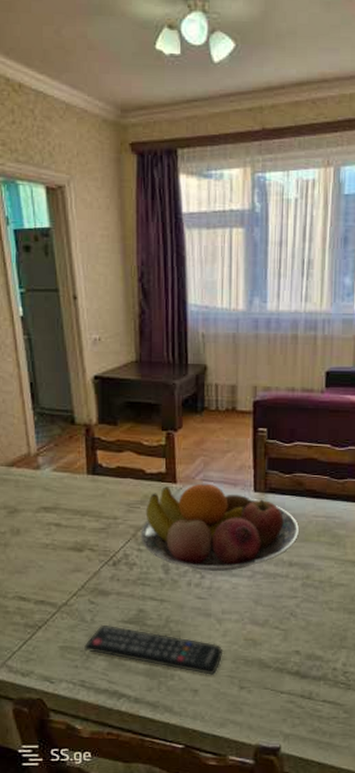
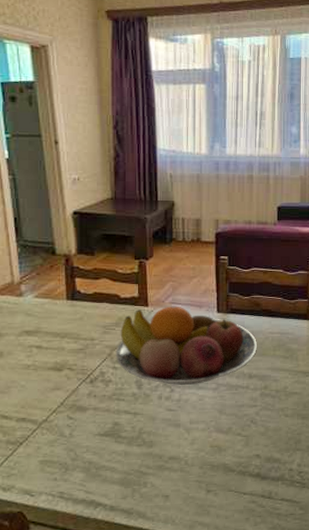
remote control: present [84,624,223,675] -> none [63,438,192,481]

